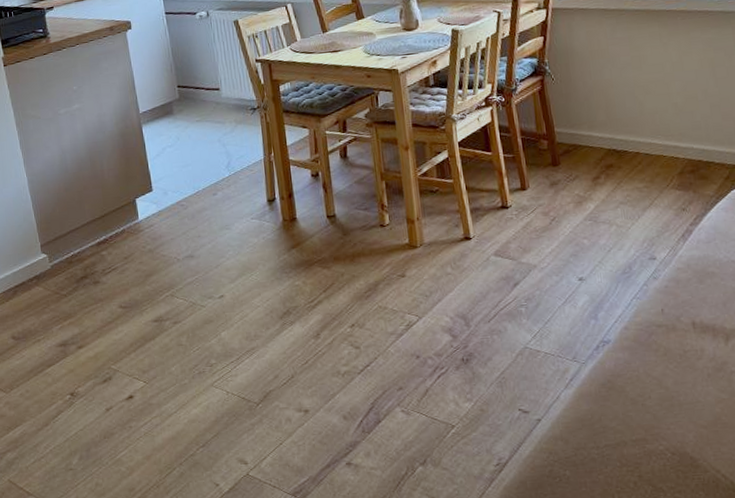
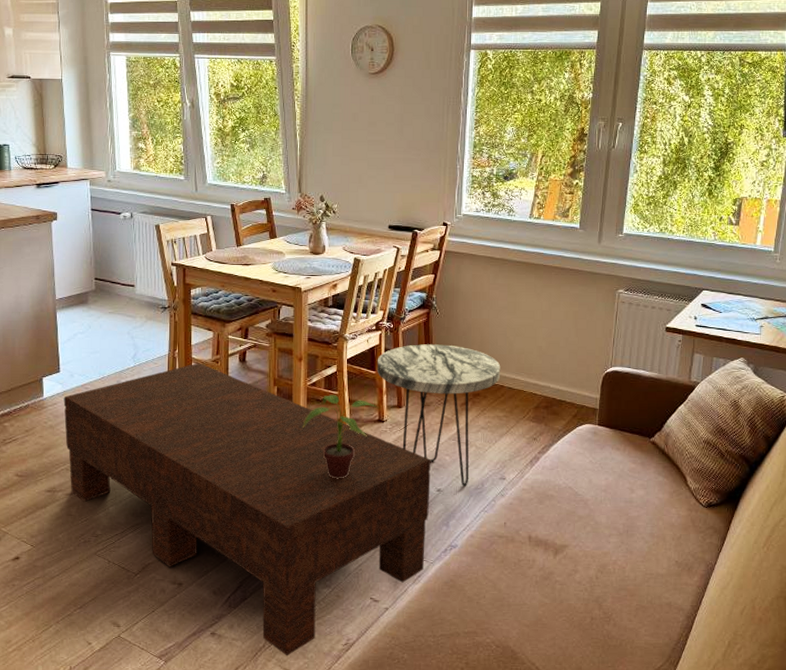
coffee table: none [159,164,575,483] -> present [63,363,431,656]
potted plant: none [418,183,500,278] -> present [303,395,378,479]
side table: none [491,113,634,272] -> present [377,344,501,486]

